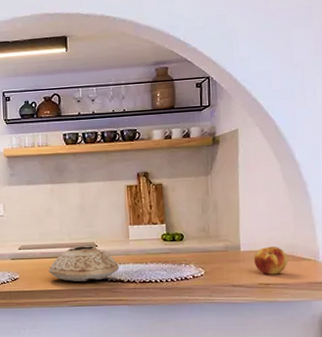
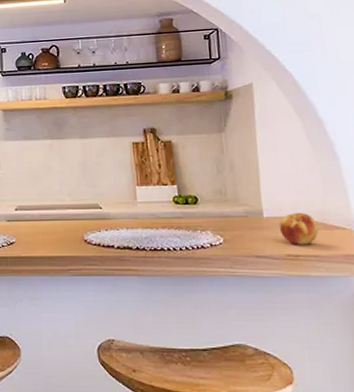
ceramic bowl: present [49,245,120,282] -> none [48,207,127,247]

